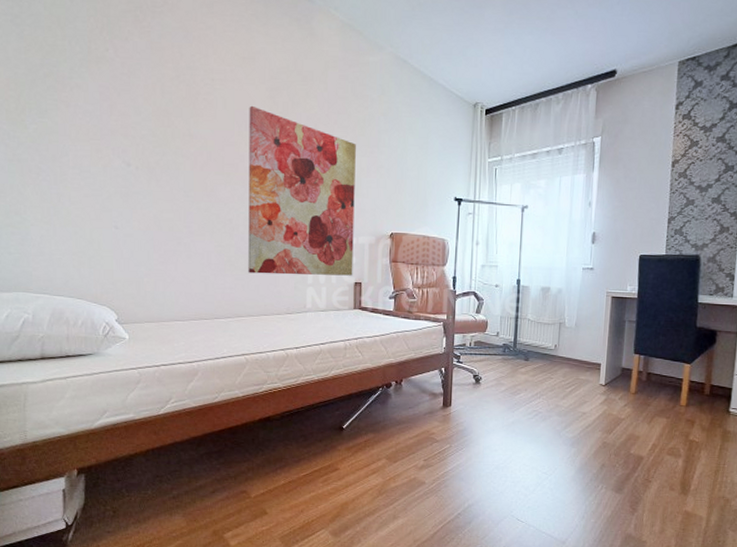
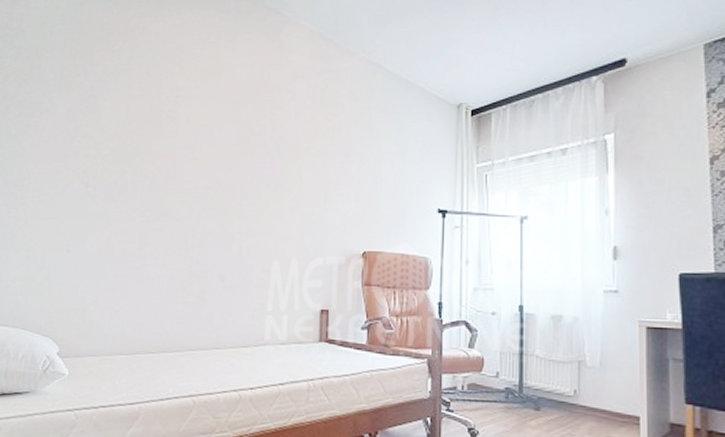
wall art: present [248,105,356,276] -> none [201,120,325,302]

